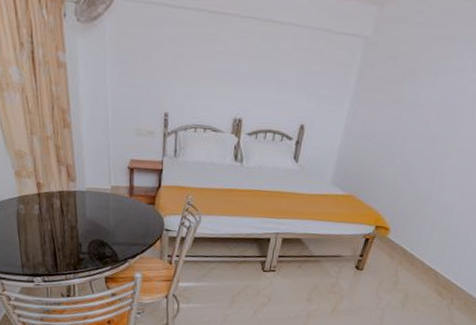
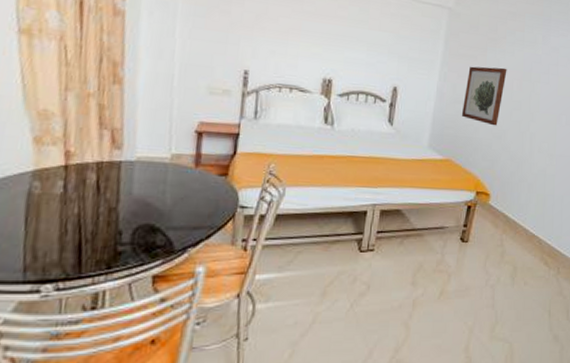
wall art: none [368,100,425,163] -> present [461,66,507,126]

